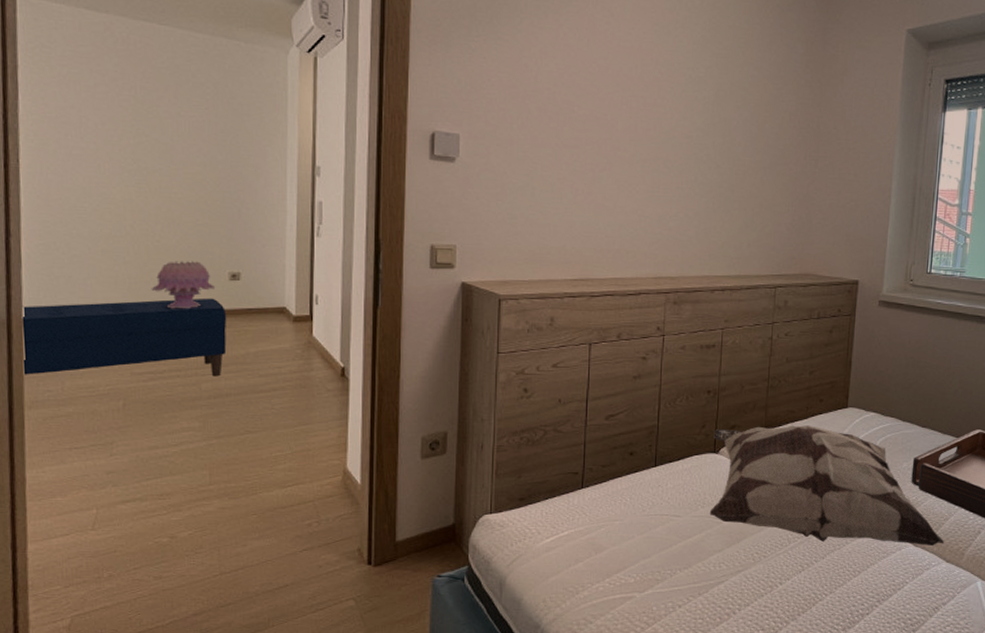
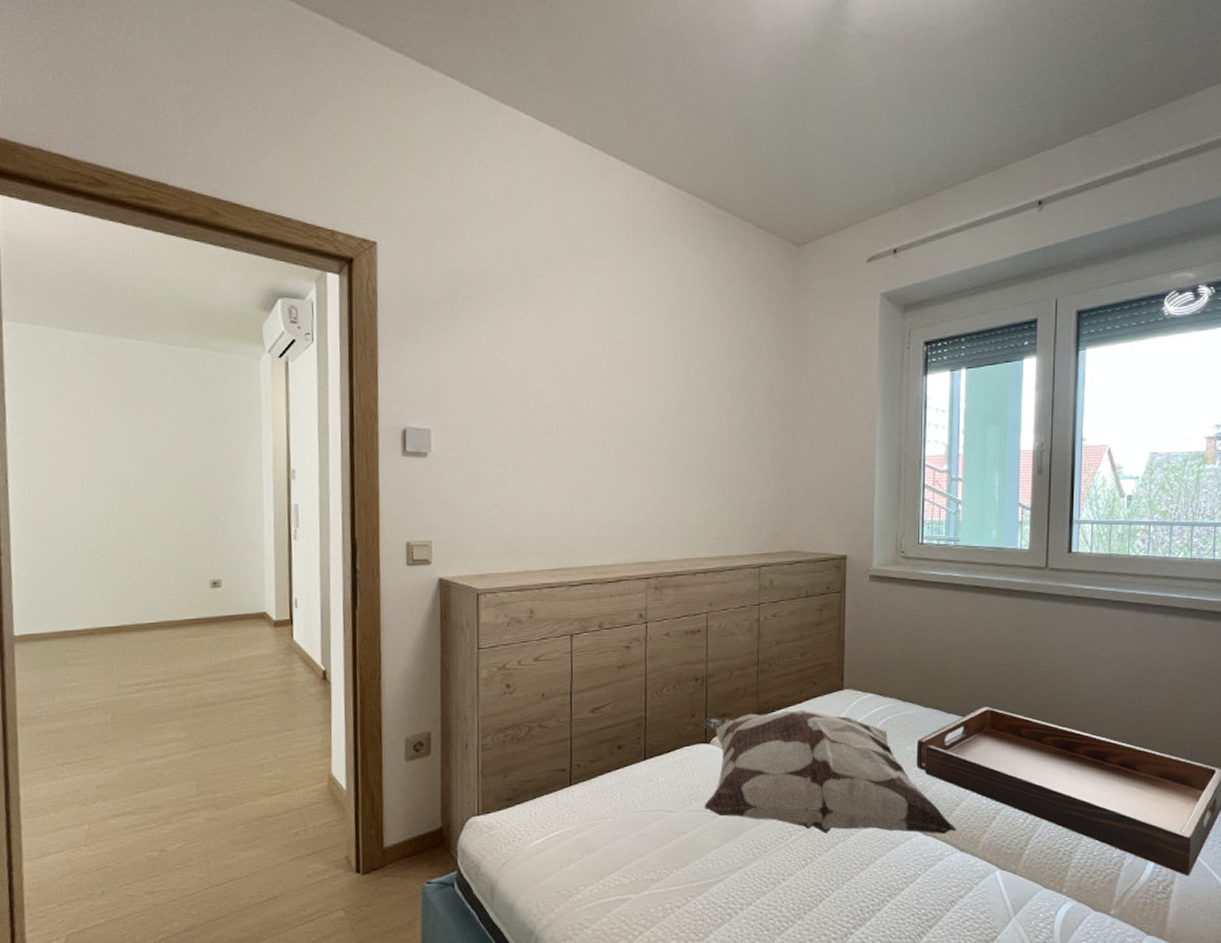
bench: present [21,298,227,377] -> none [12,606,210,692]
decorative vase: present [151,261,216,310] -> none [135,571,198,620]

